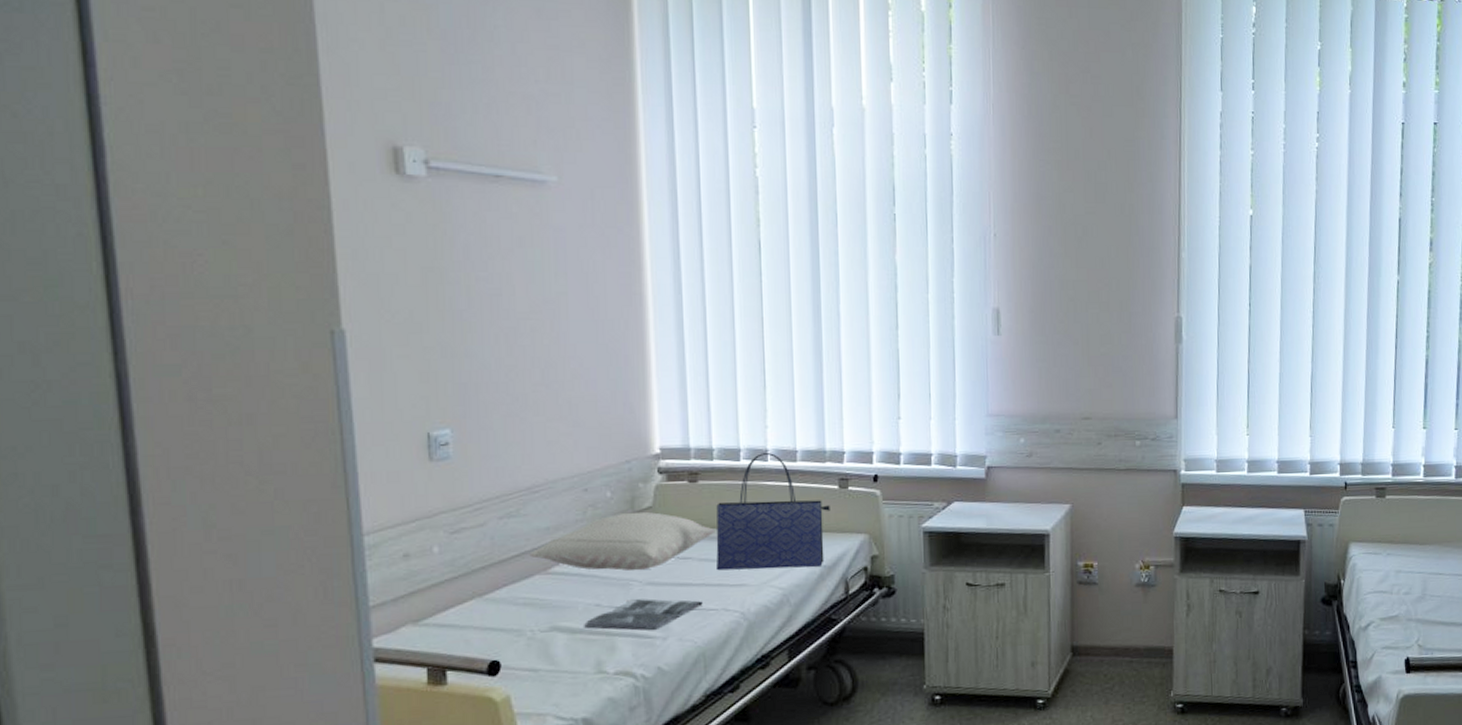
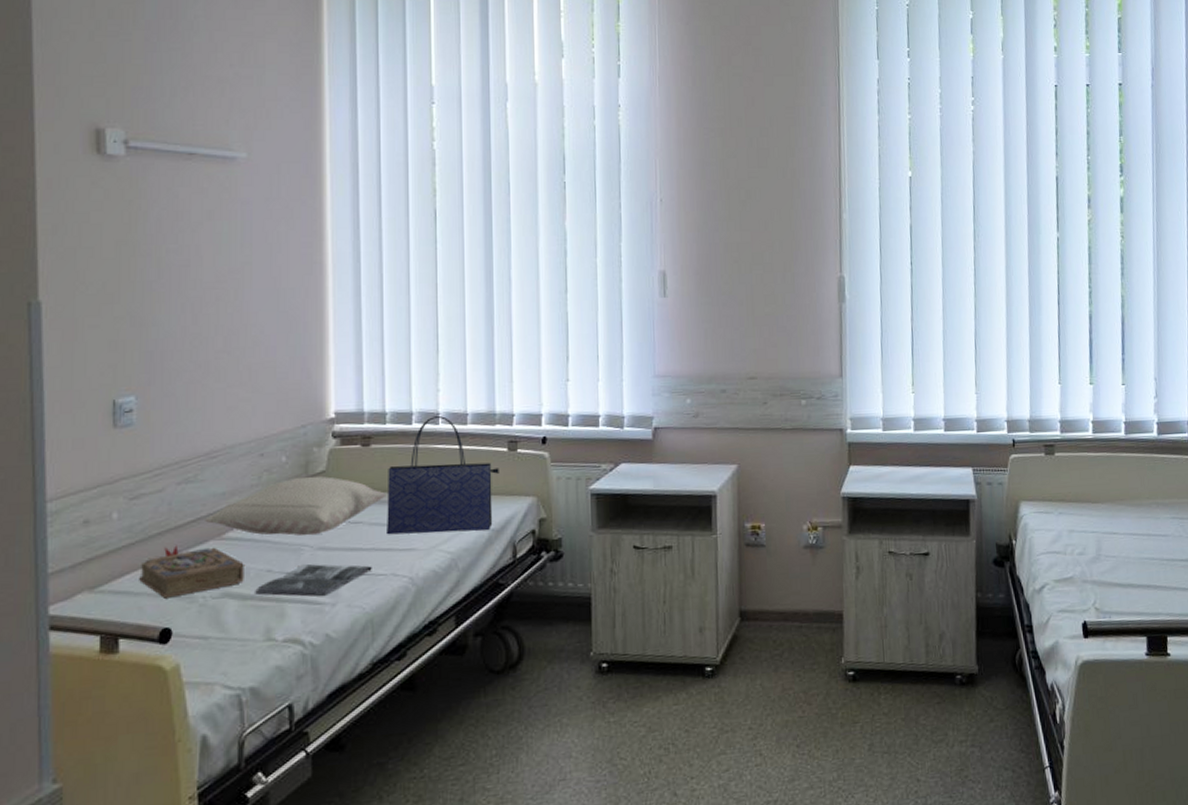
book: none [464,579,572,632] -> present [139,545,244,598]

